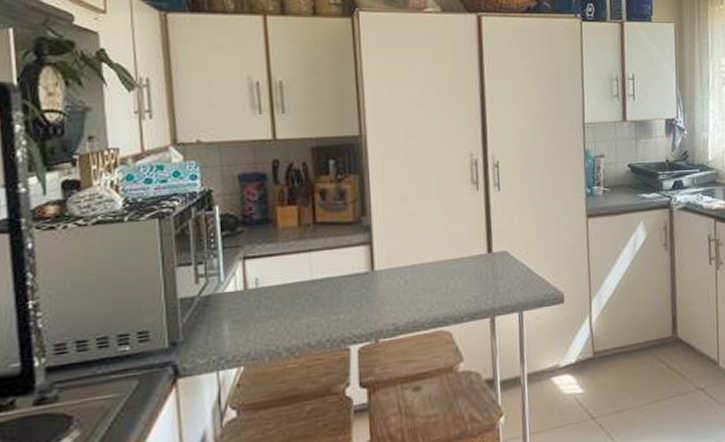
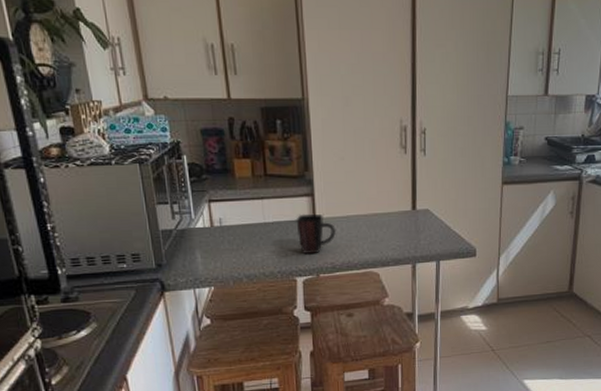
mug: none [350,265,400,315] -> present [296,213,337,254]

